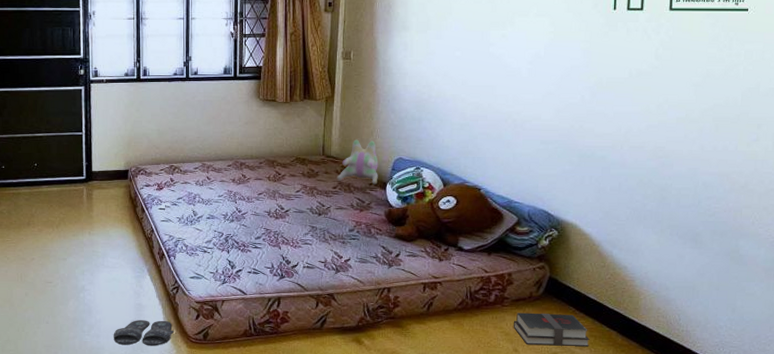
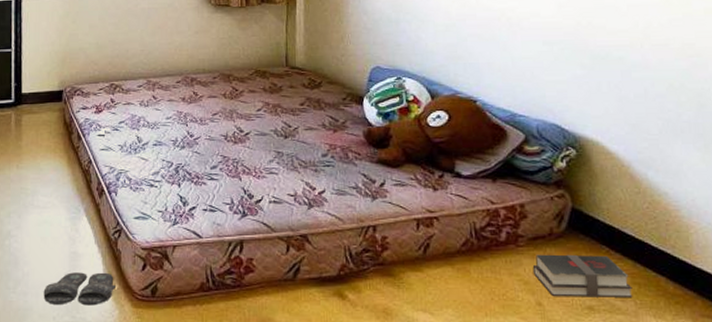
plush toy: present [336,139,378,185] -> none [303,46,353,99]

